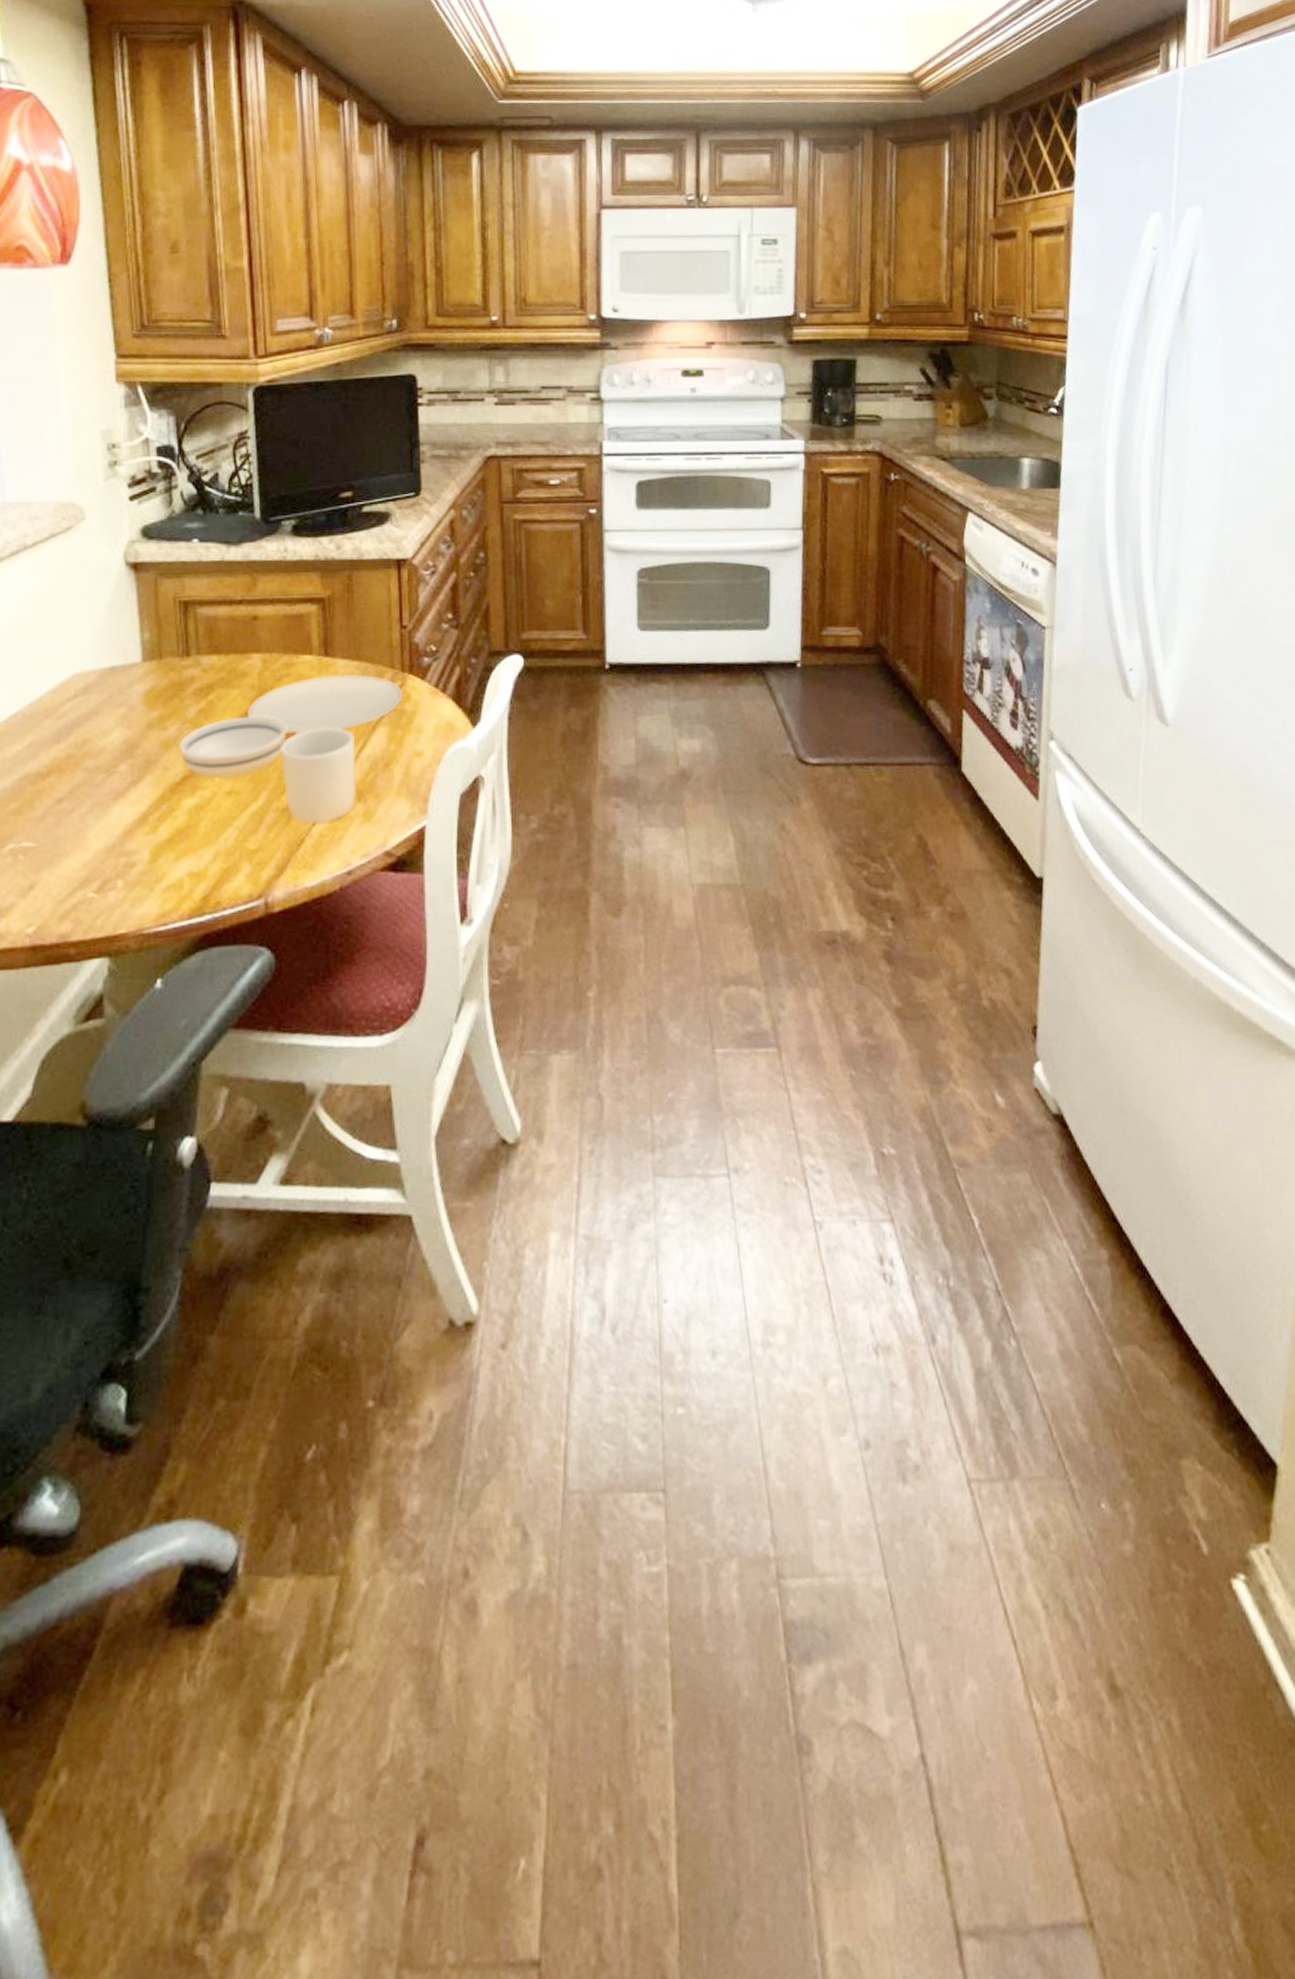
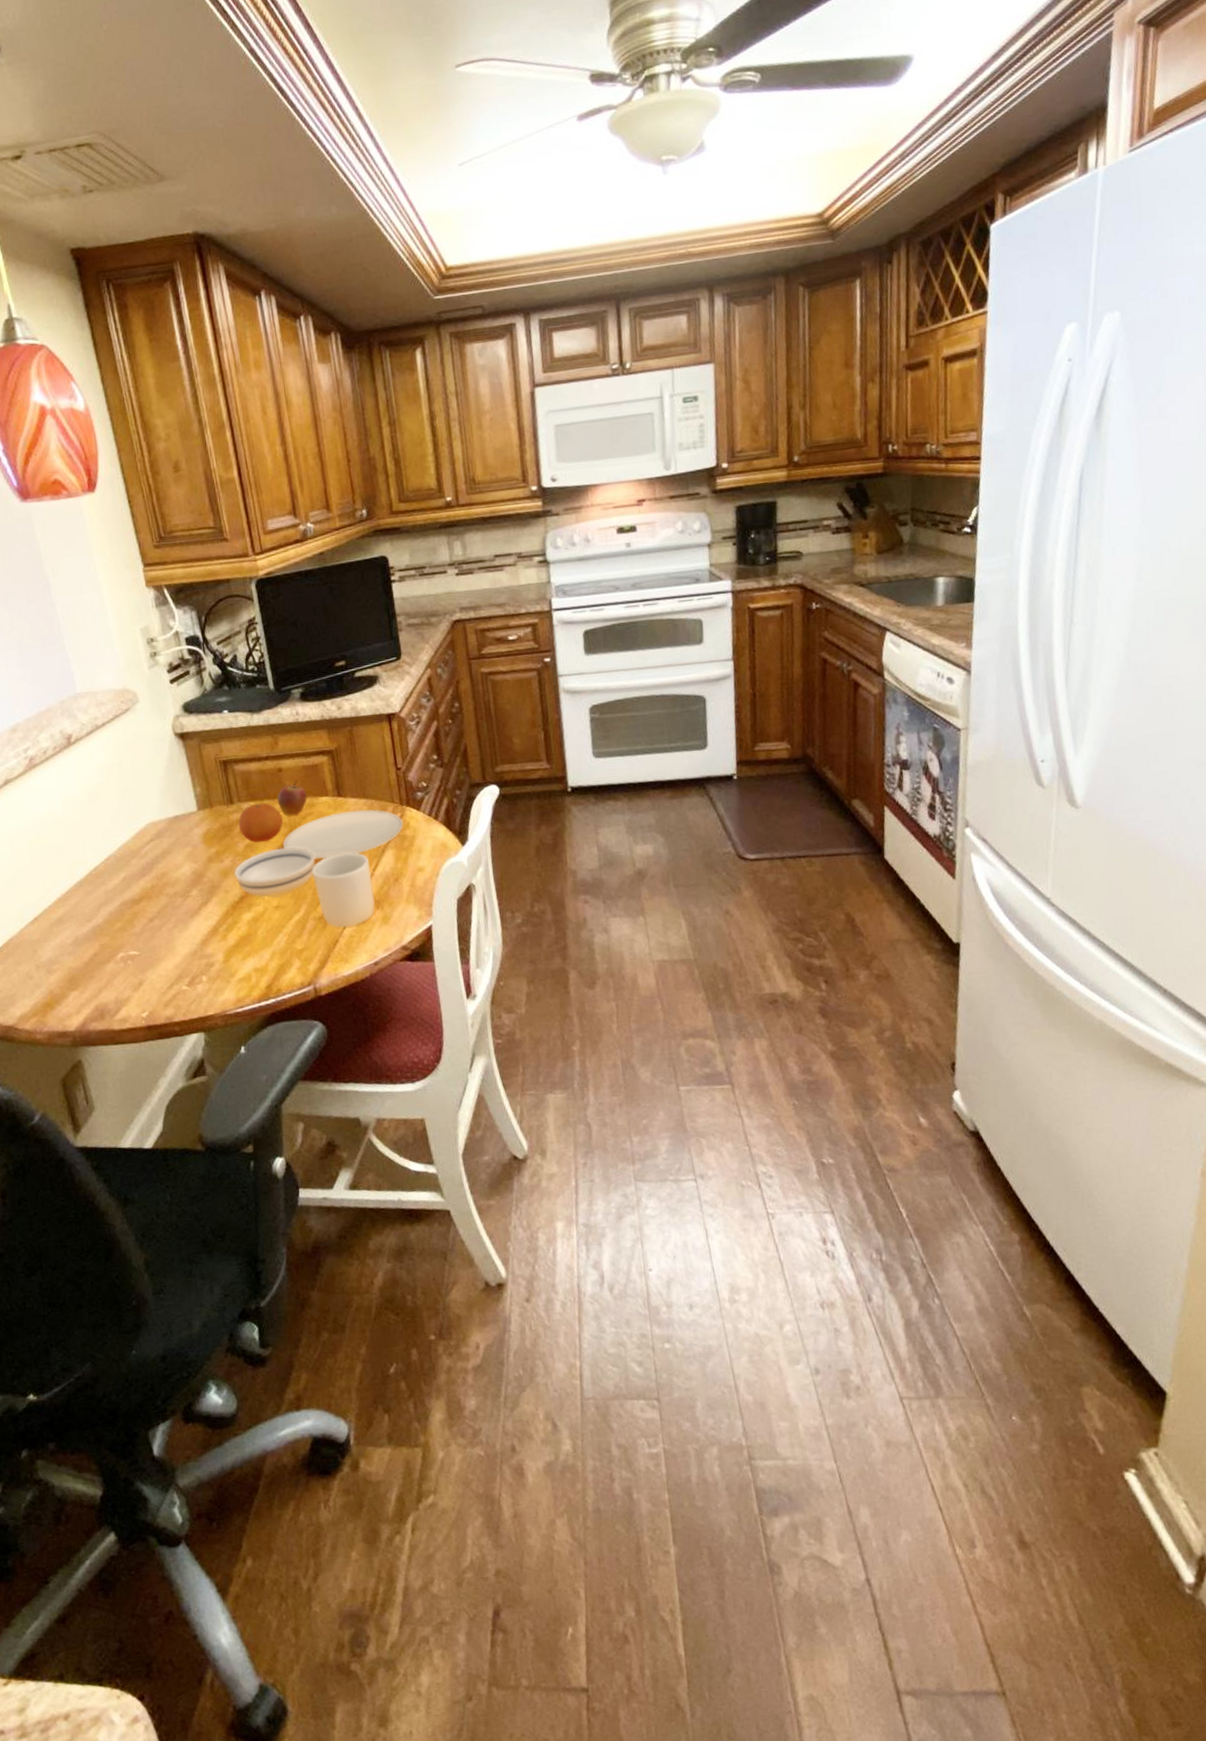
fruit: none [193,657,251,708] -> present [238,802,283,843]
fruit: none [246,632,286,677] -> present [277,780,307,817]

